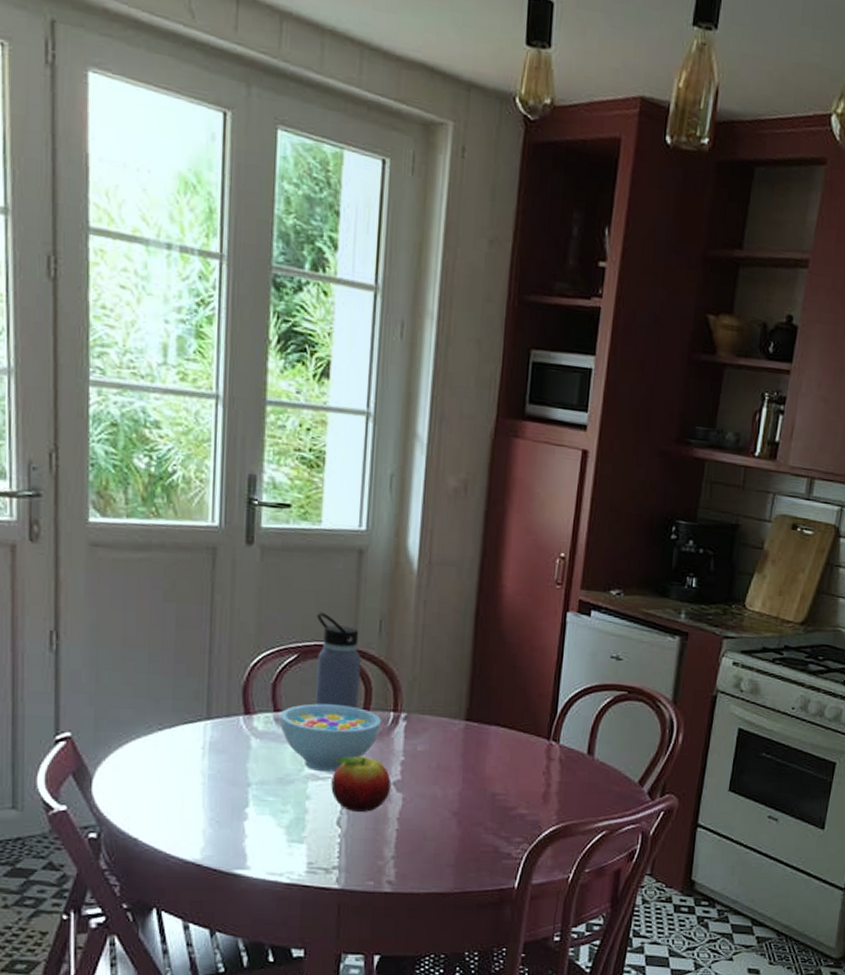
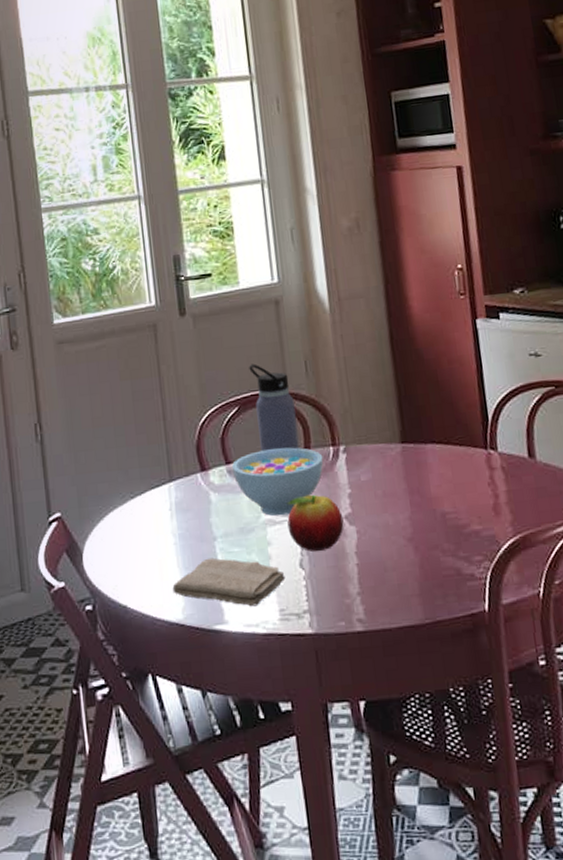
washcloth: none [193,803,320,857] -> present [172,557,286,607]

